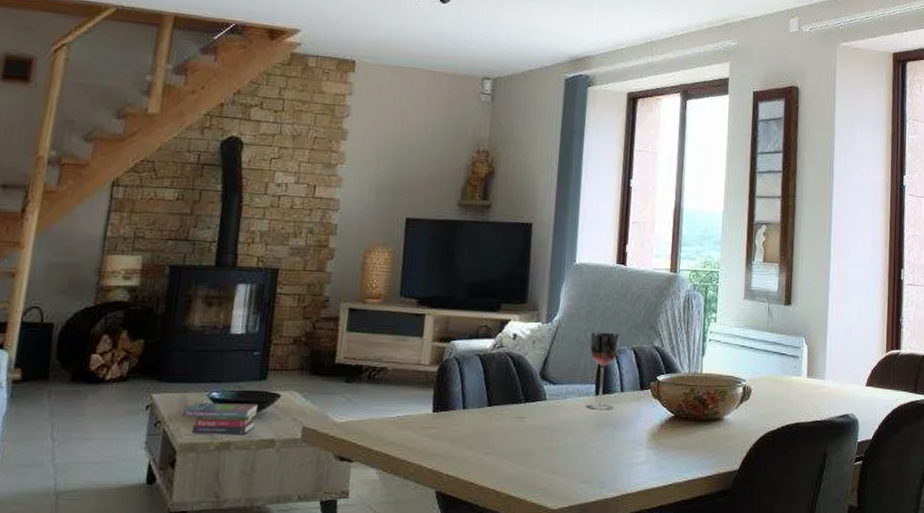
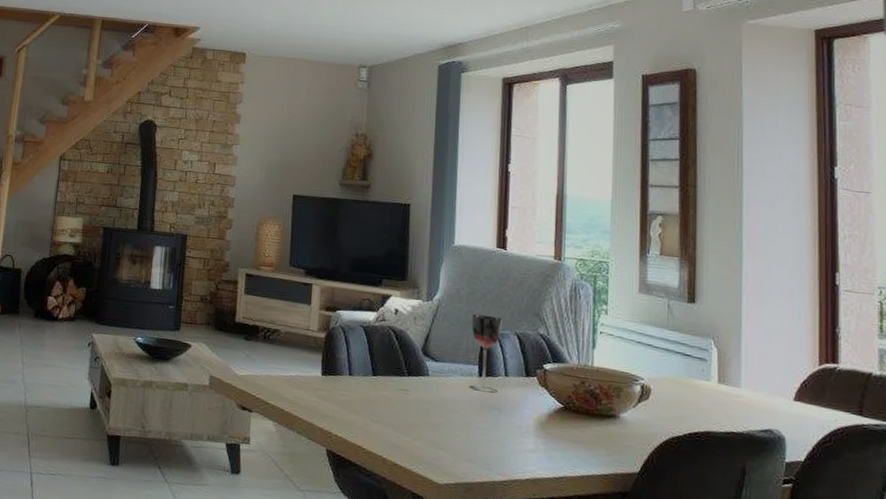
books: present [181,402,258,435] -> none [114,344,173,377]

